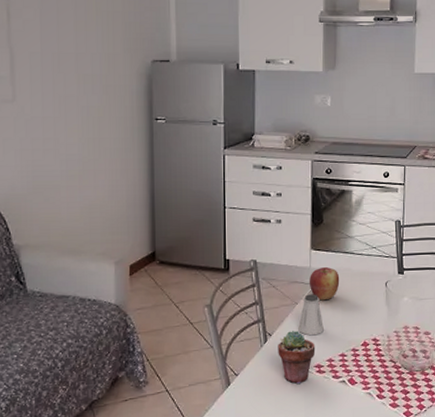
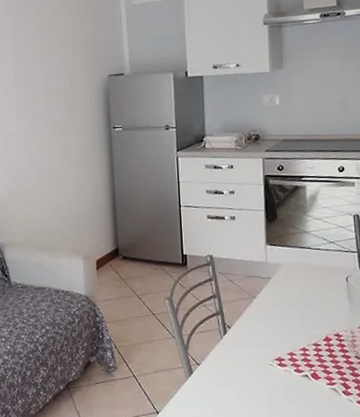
potted succulent: present [278,330,316,385] -> none [237,324,276,377]
saltshaker: present [298,294,324,335] -> none [257,288,283,328]
apple: present [310,267,340,301] -> none [266,262,298,295]

